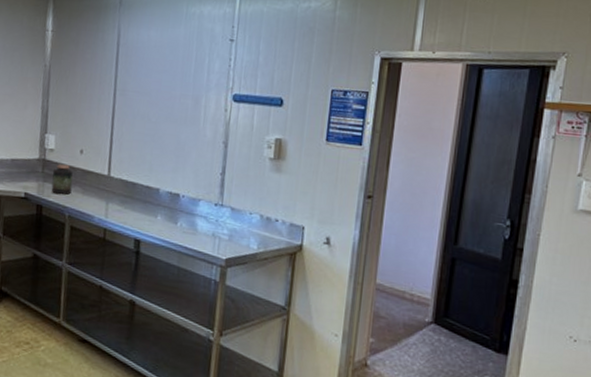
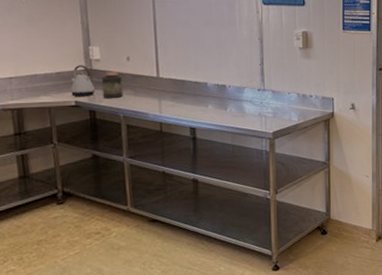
kettle: none [21,153,46,189] -> present [70,65,96,97]

